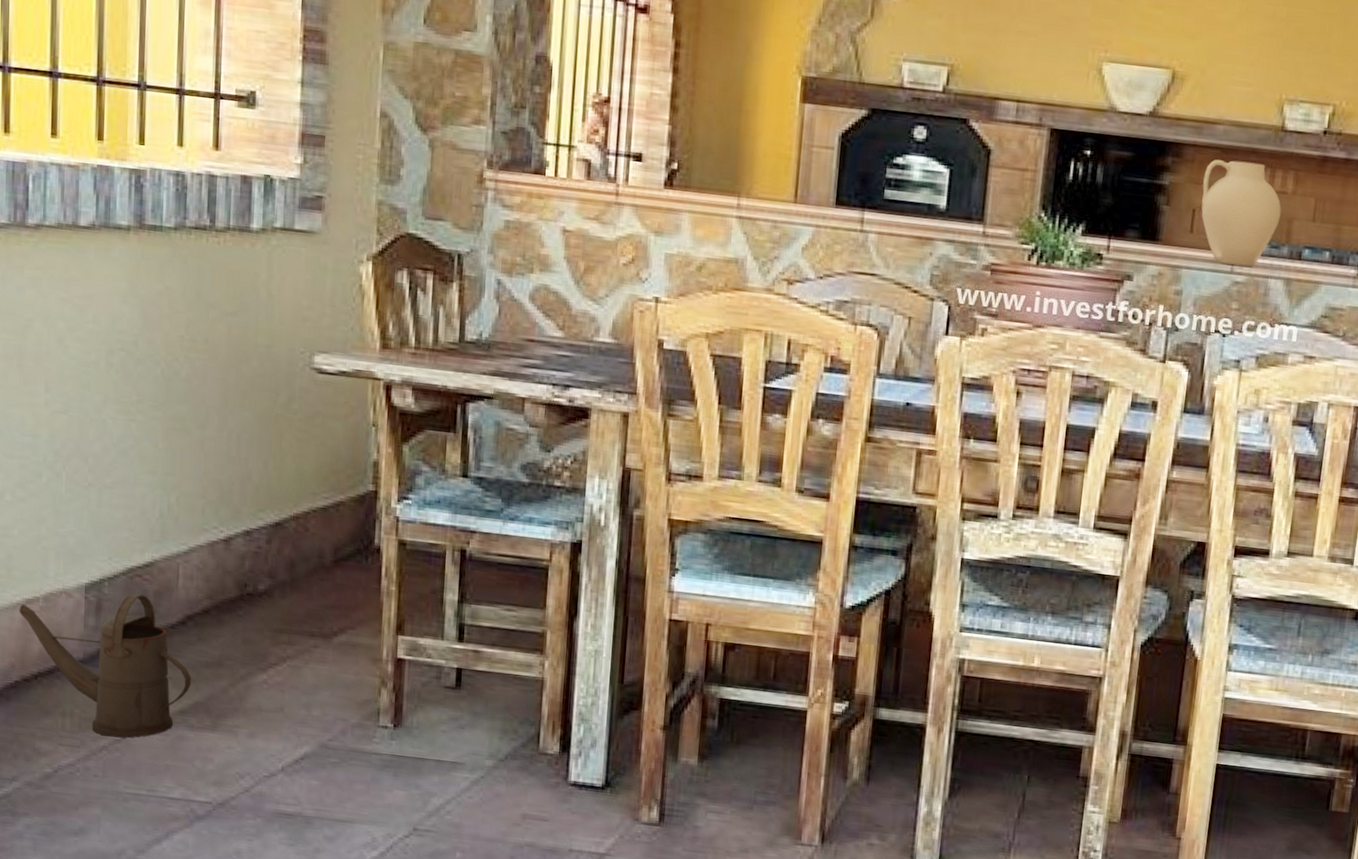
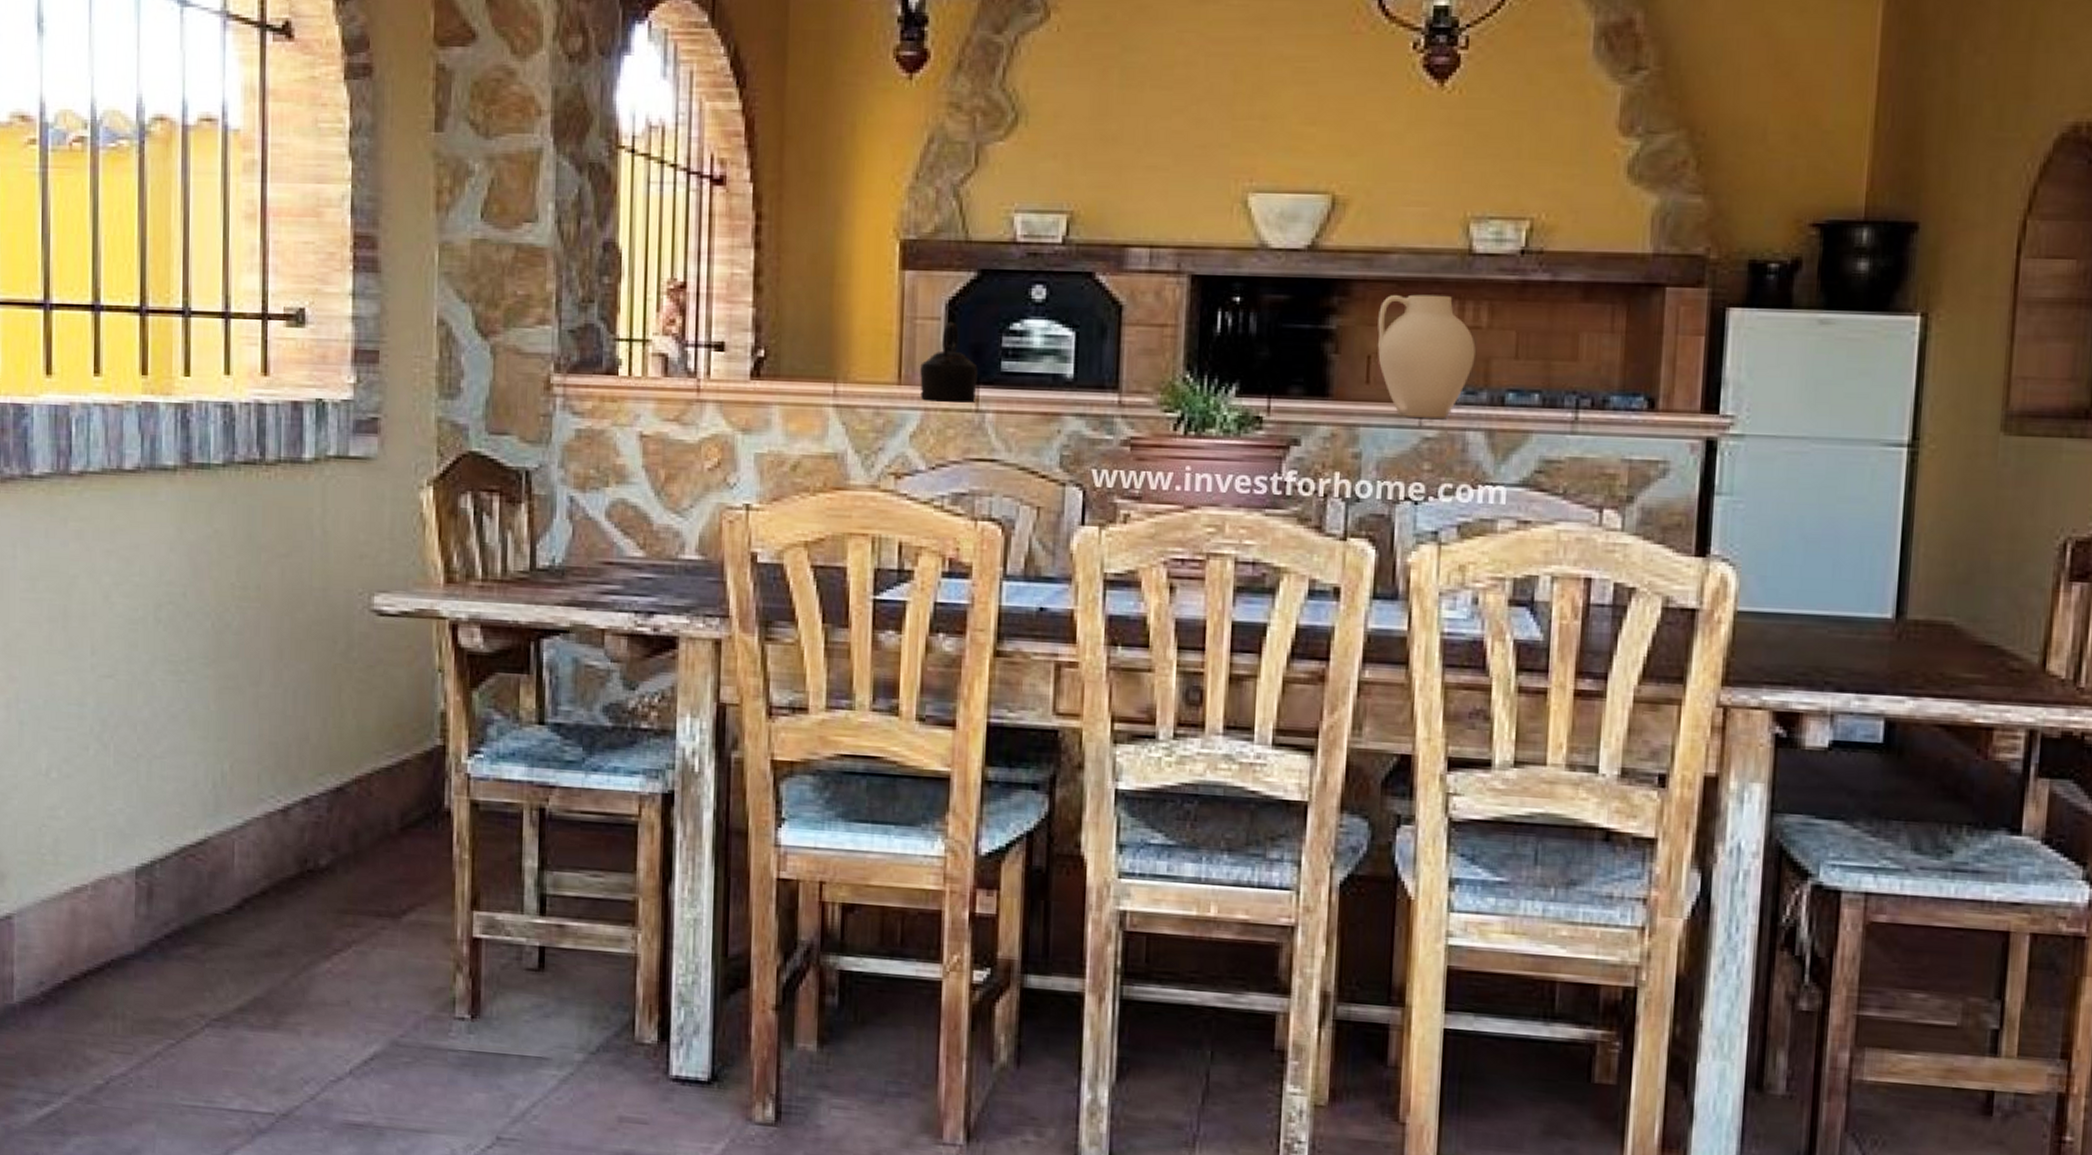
watering can: present [19,593,192,738] -> none [67,875,251,1042]
kettle: none [813,151,864,223] -> present [920,321,978,403]

